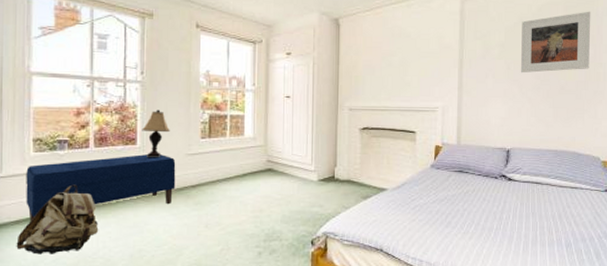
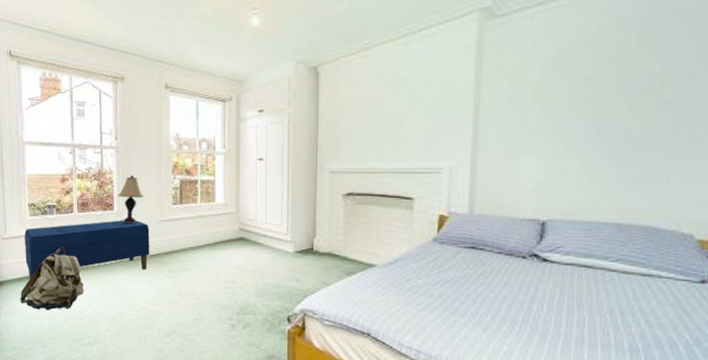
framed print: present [520,11,591,73] -> none [565,25,689,121]

